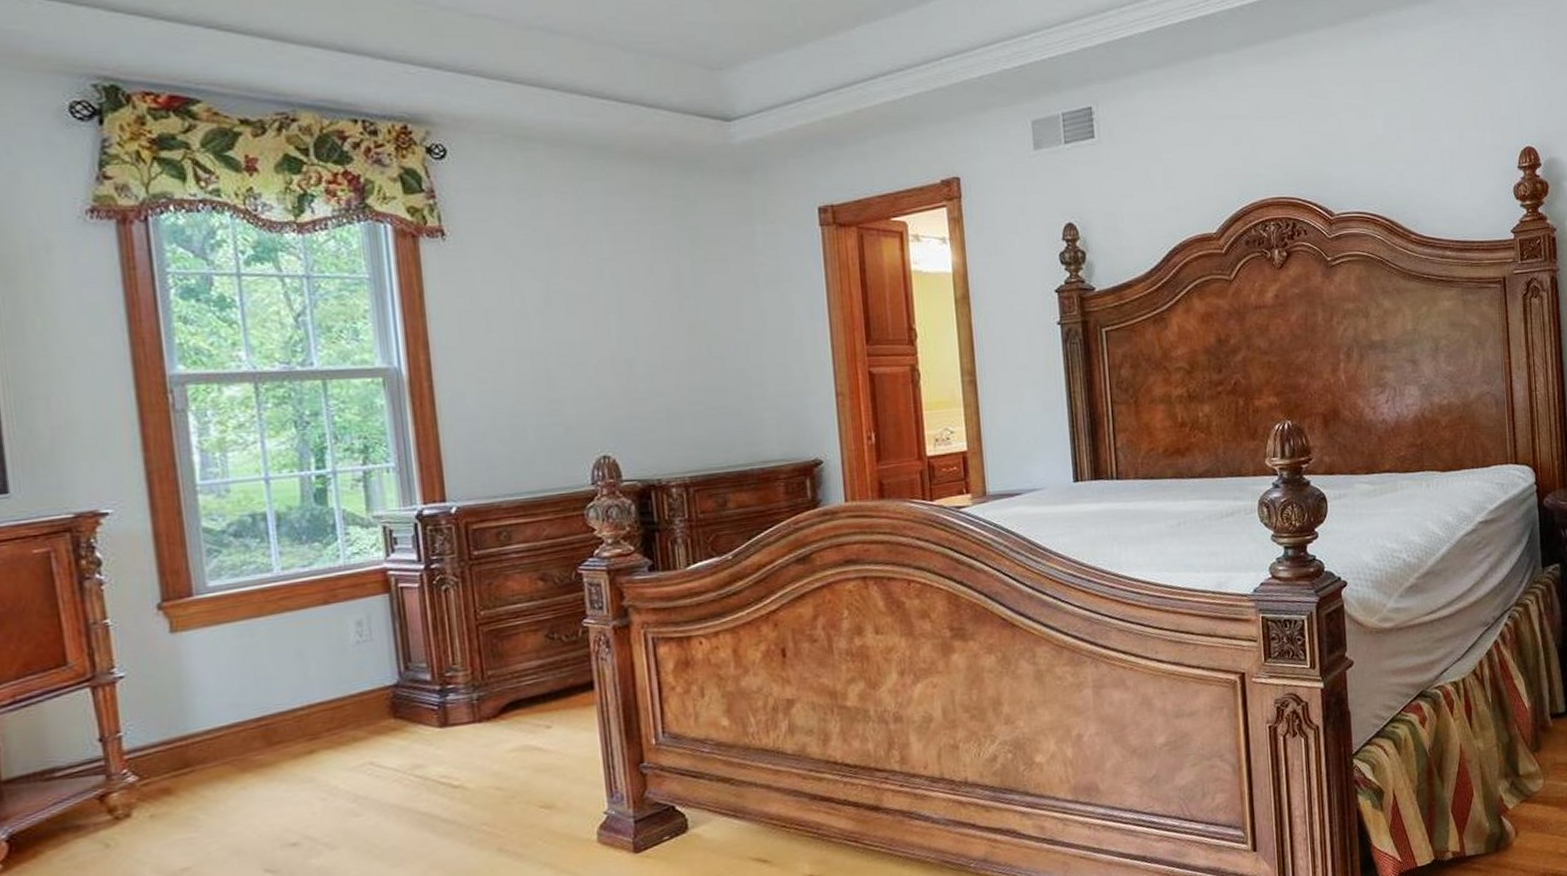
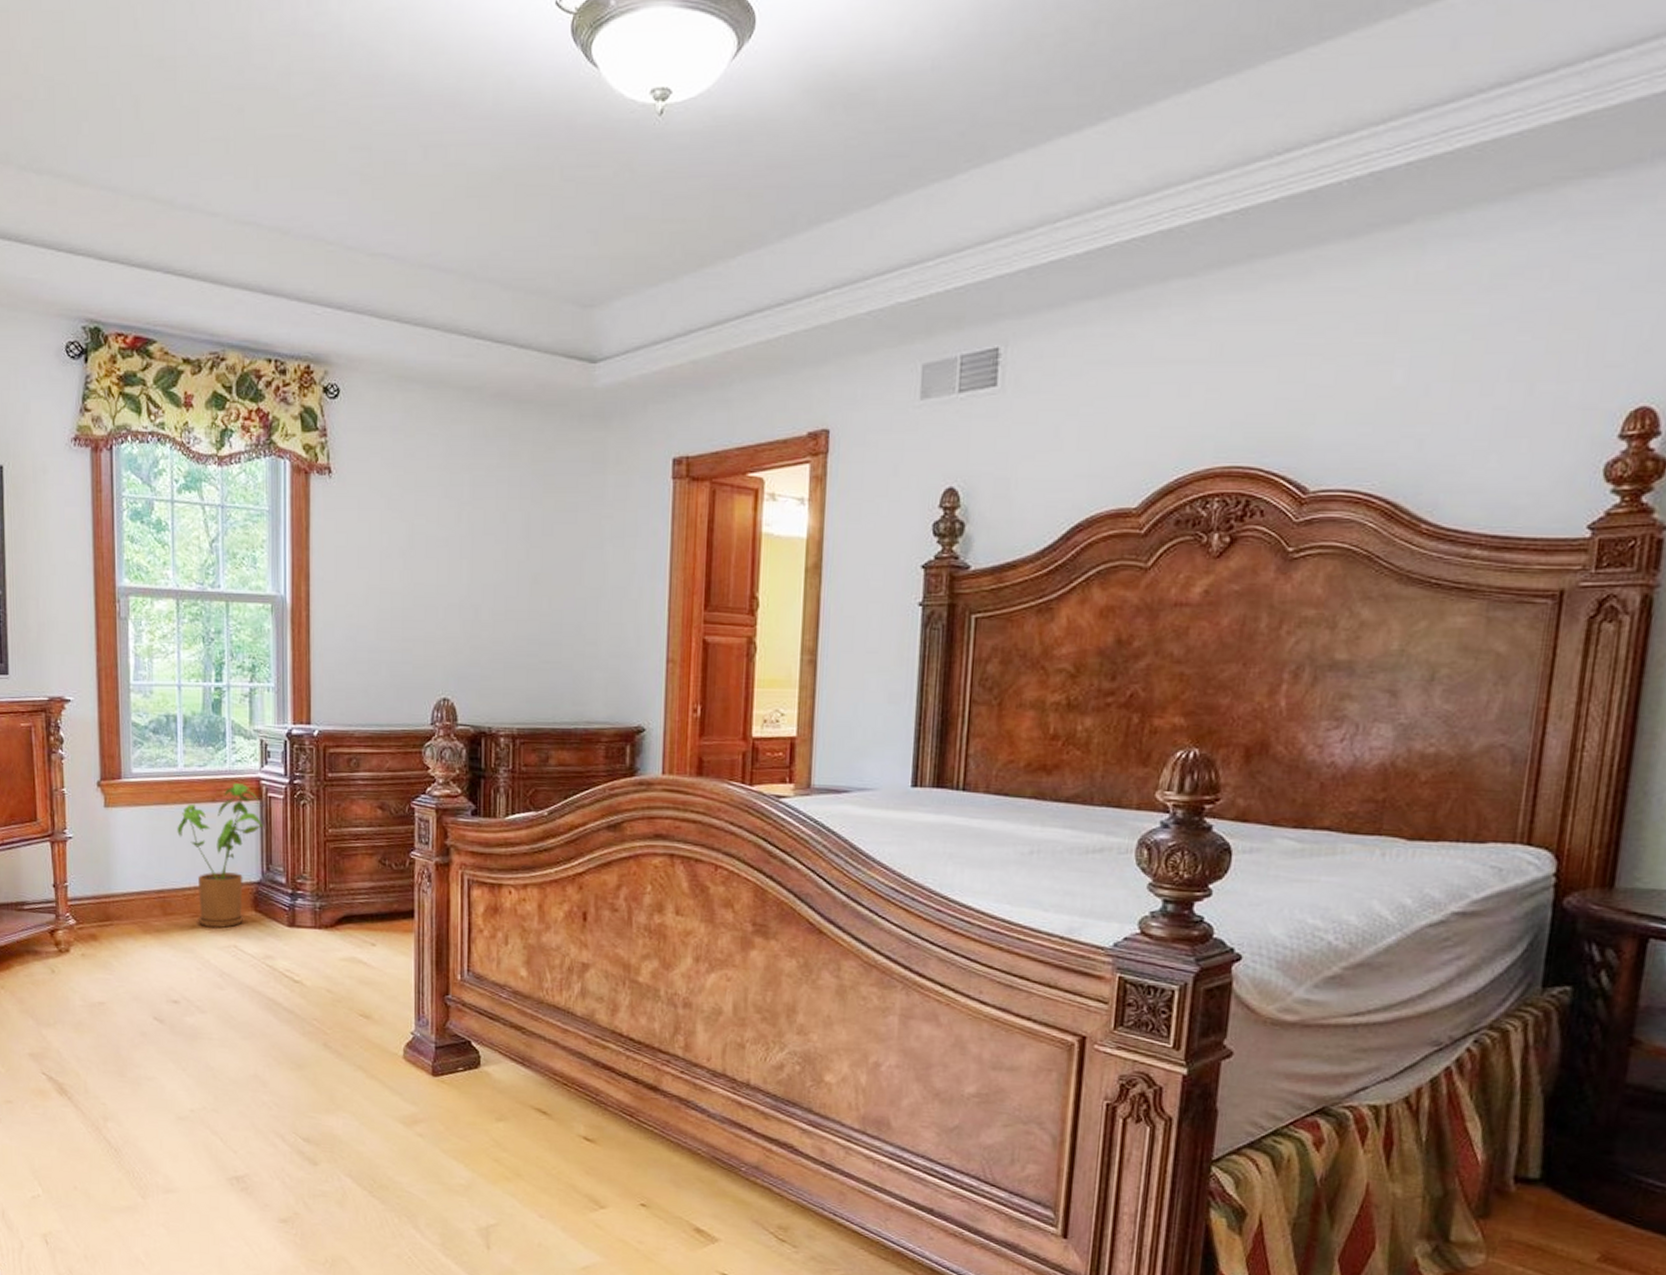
house plant: none [278,577,397,748] -> present [177,782,264,928]

